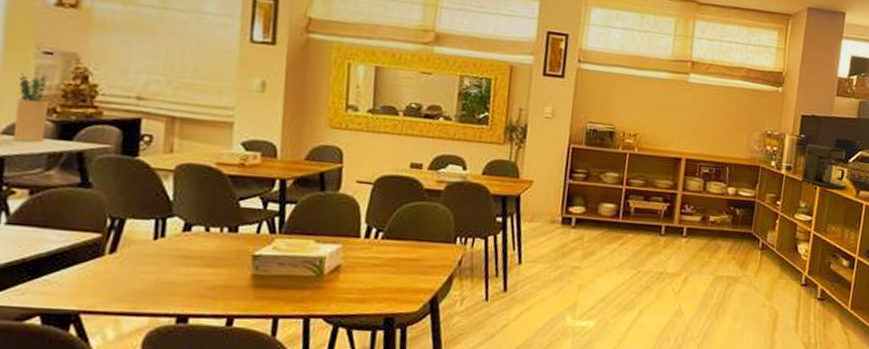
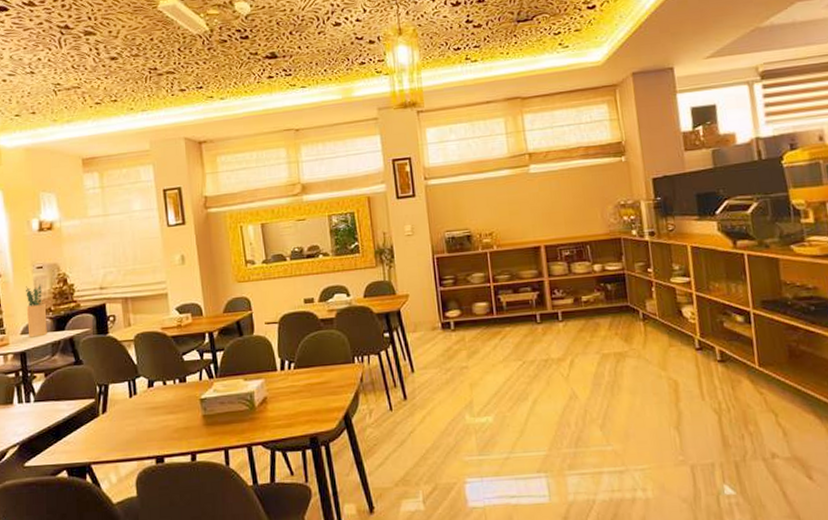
coffee maker: present [801,144,847,190] -> none [665,201,720,246]

